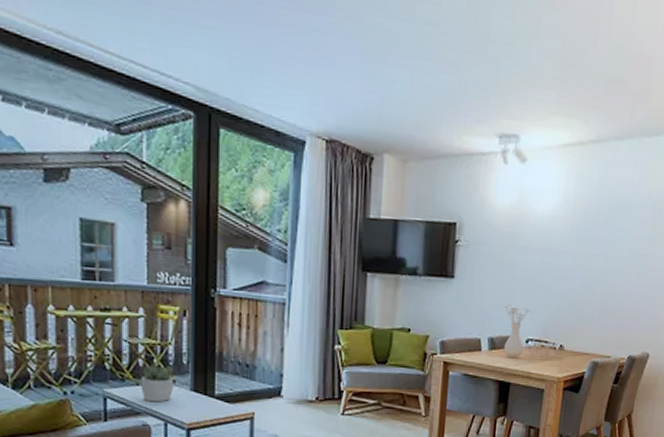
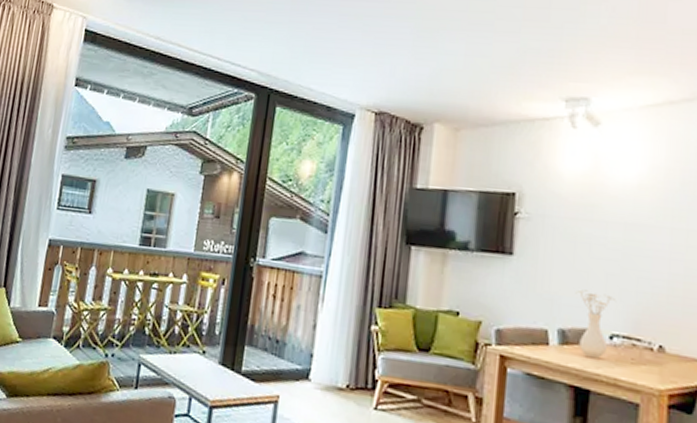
succulent plant: present [140,364,174,403] -> none [172,332,205,374]

